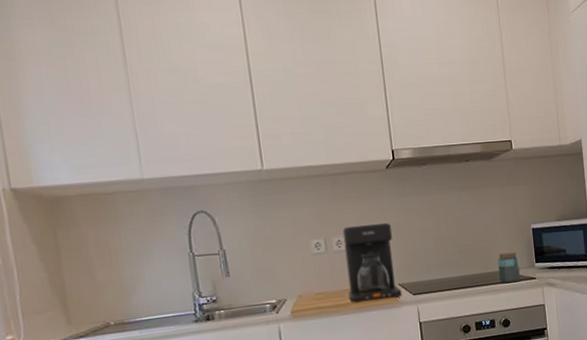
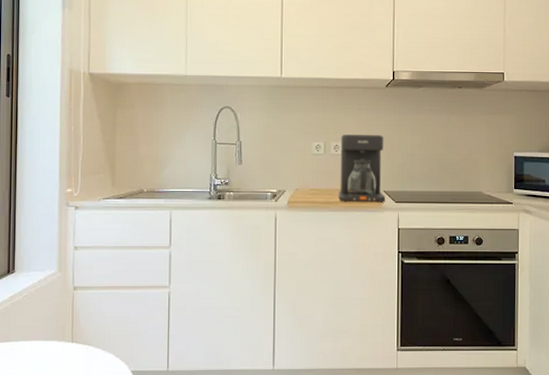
peanut butter: present [498,251,520,284] -> none [478,175,499,205]

